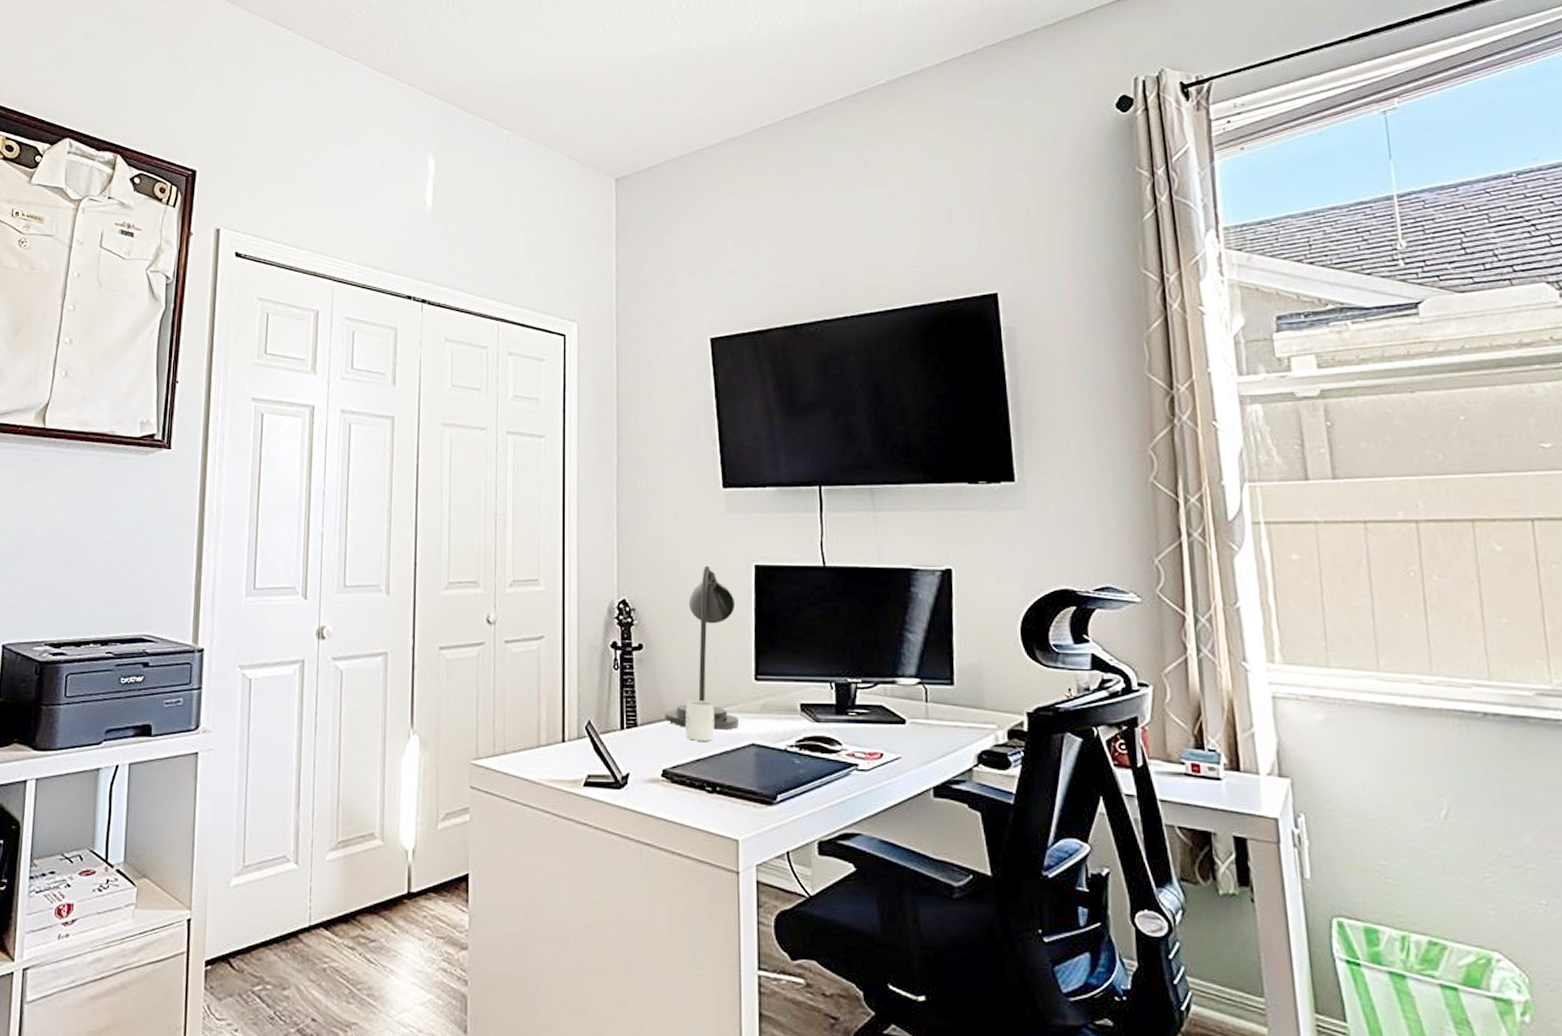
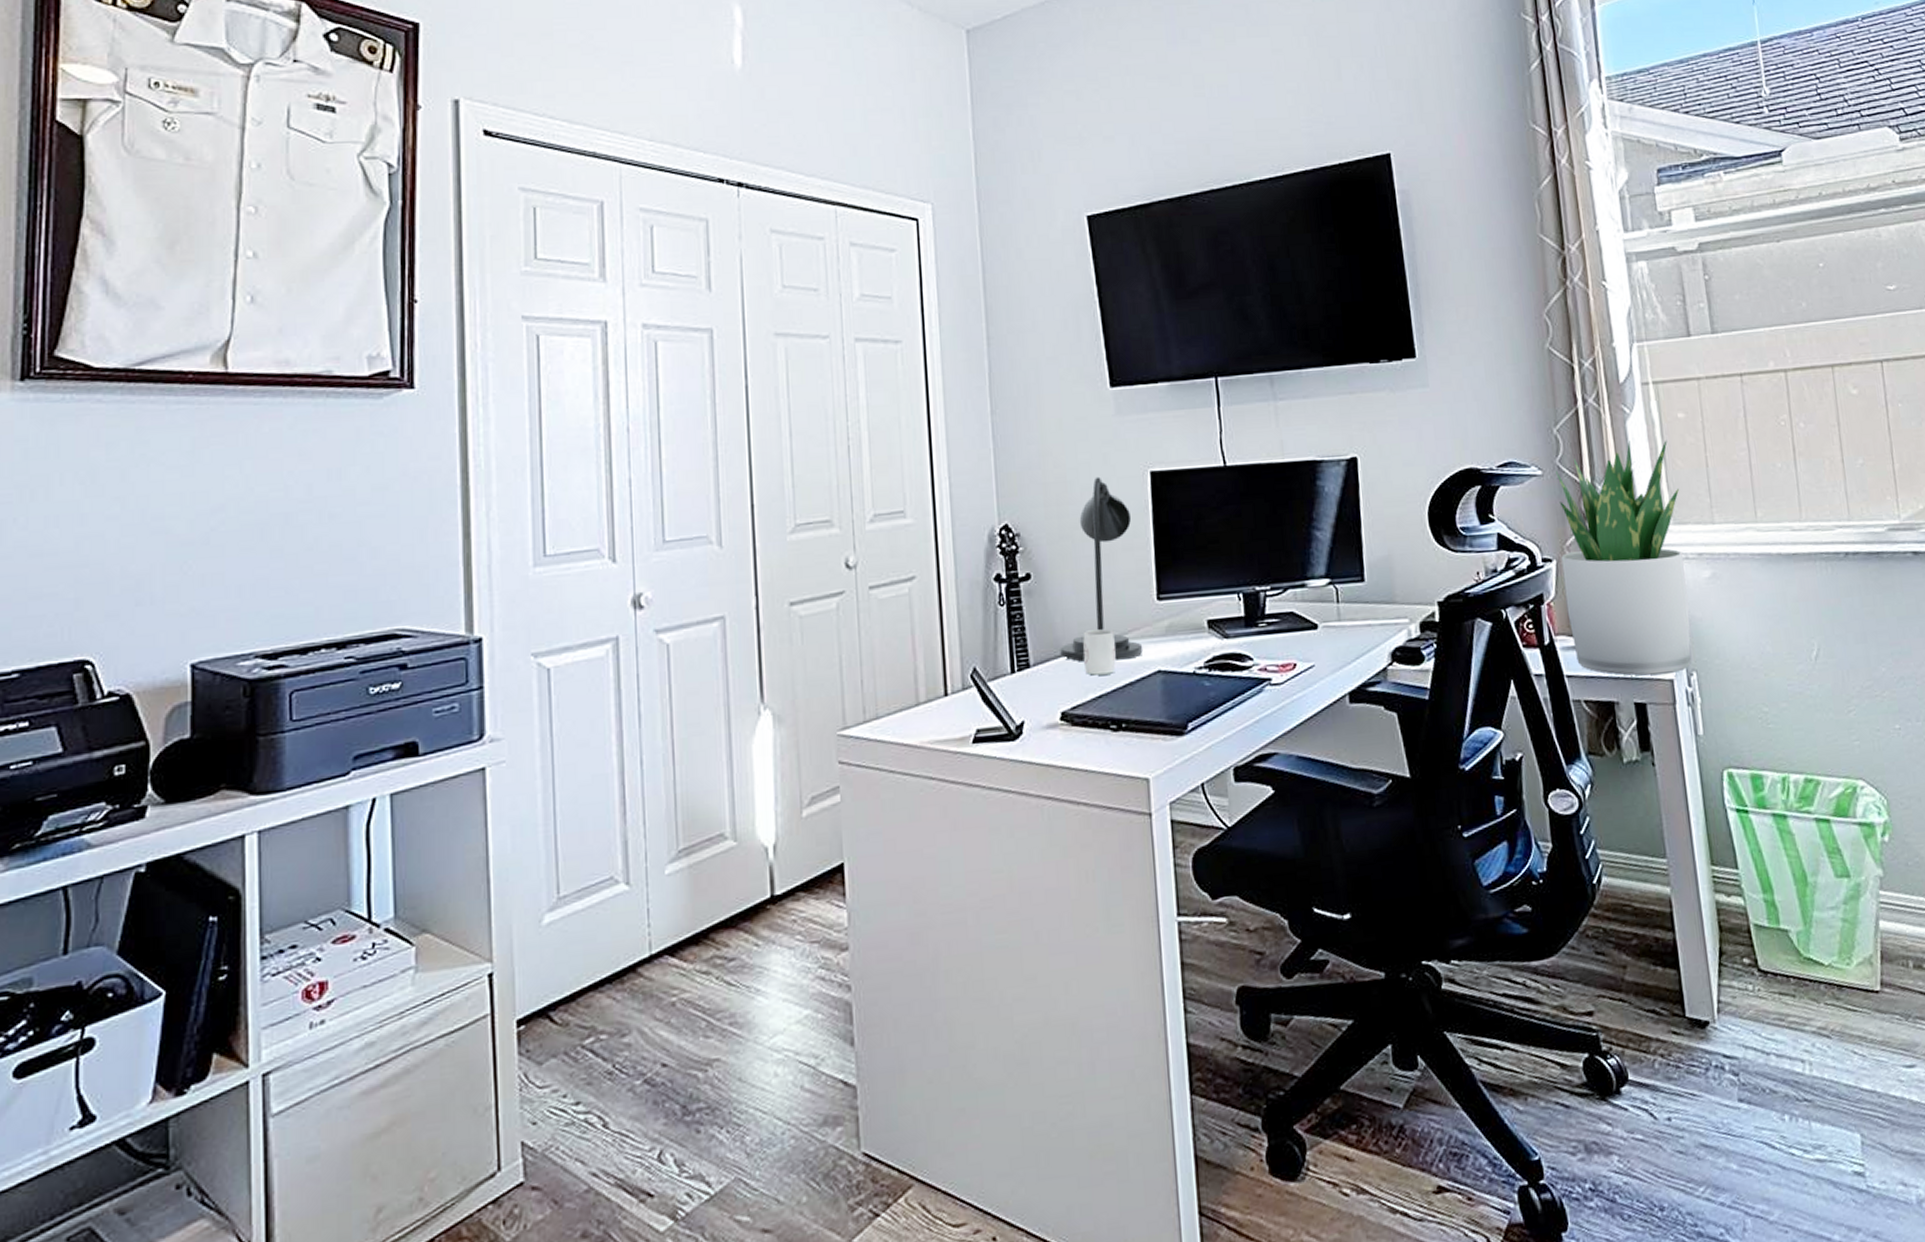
planter: none [1156,577,1300,812] -> present [1556,441,1692,676]

